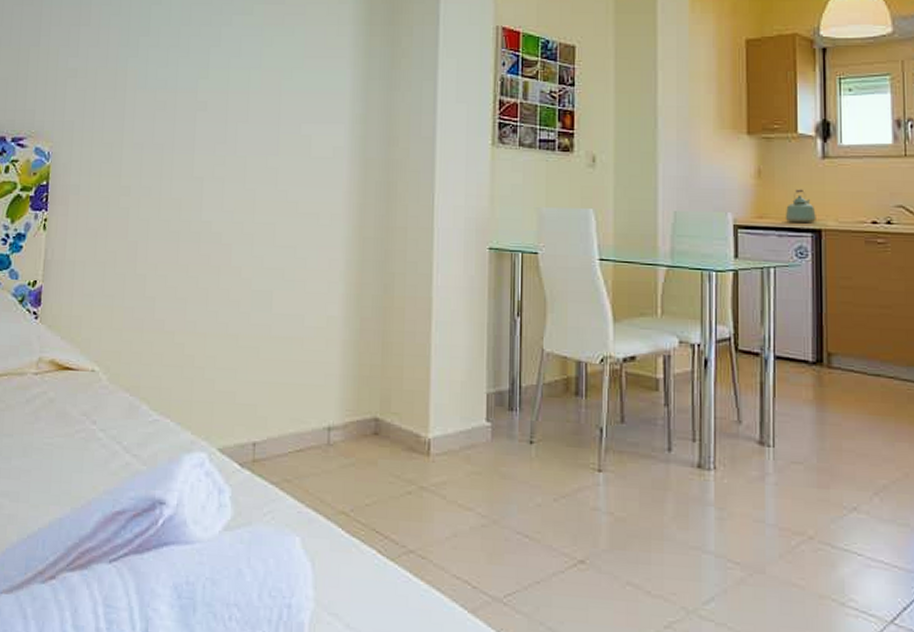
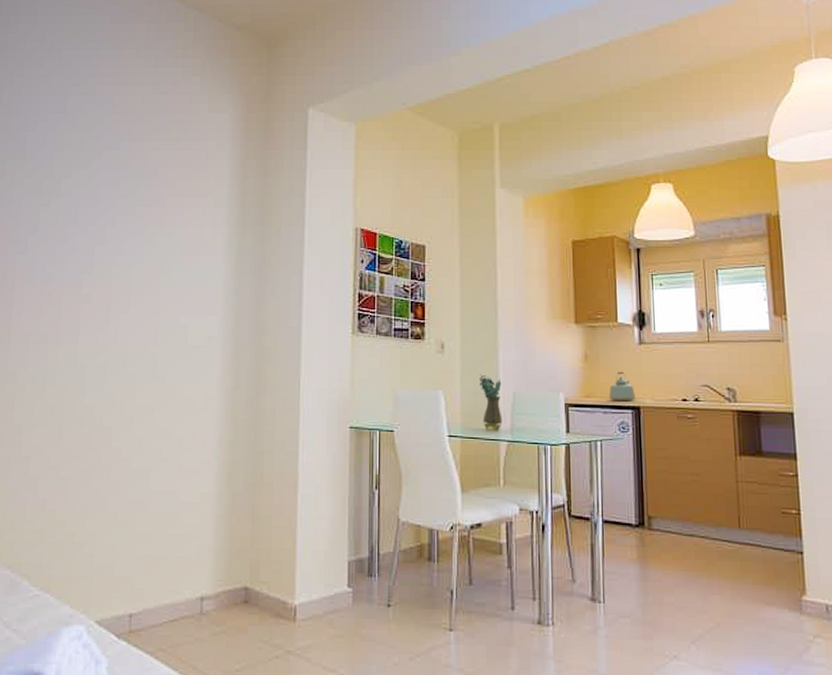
vase: none [636,191,661,255] -> present [480,374,503,431]

